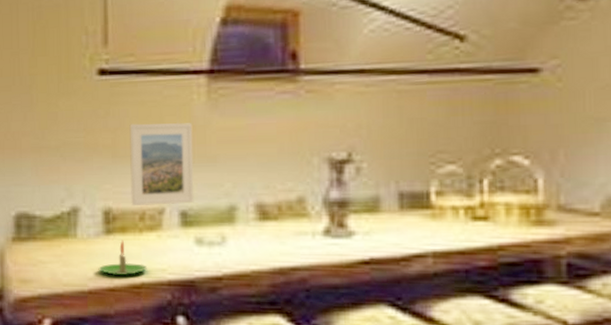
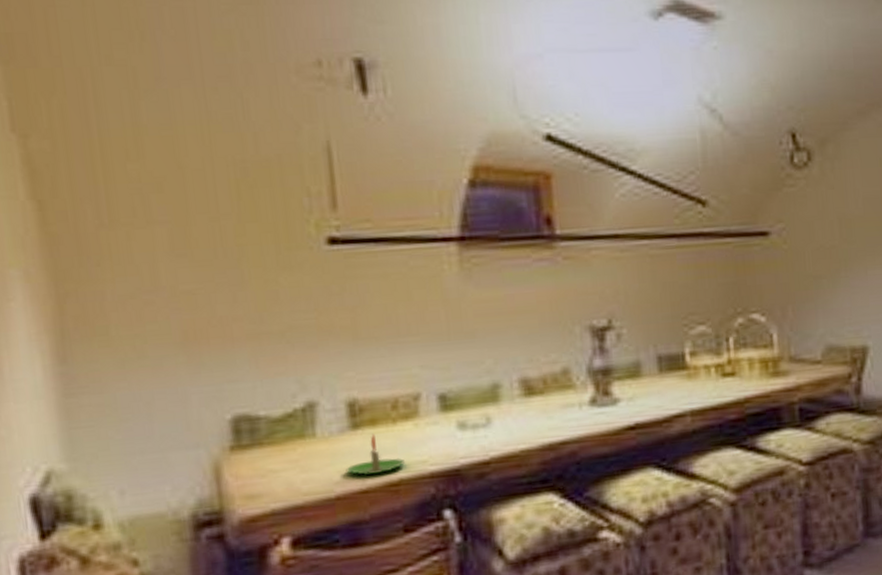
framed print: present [129,122,194,205] -> none [371,296,454,393]

